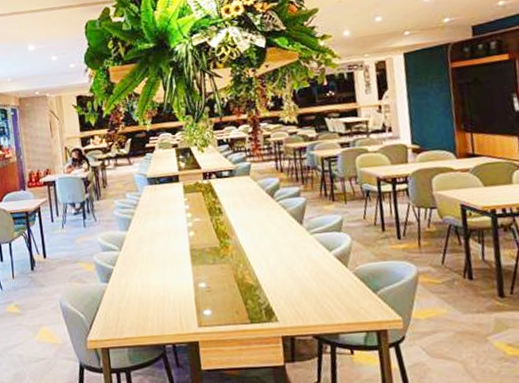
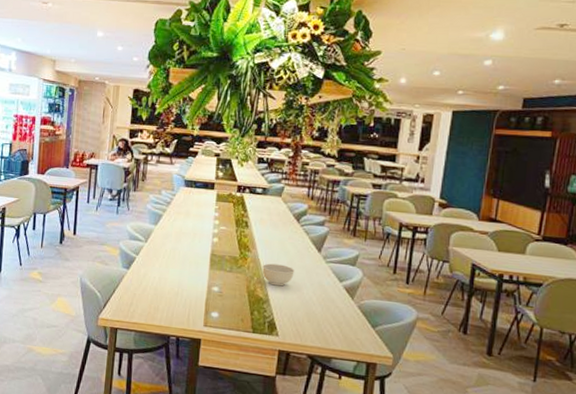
soup bowl: none [246,245,281,269] -> present [262,263,295,287]

